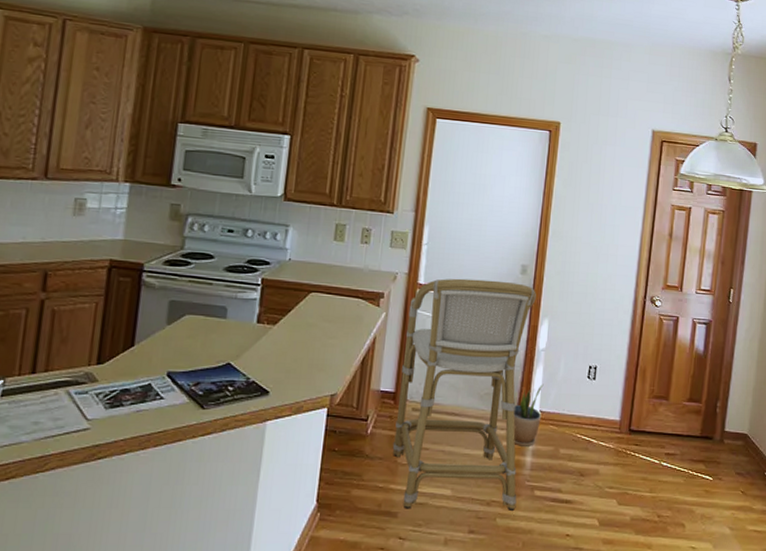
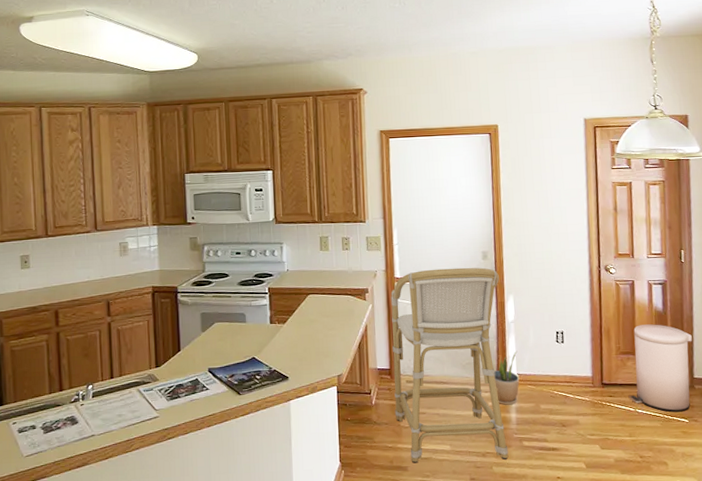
pedal bin: none [655,367,729,468] -> present [628,324,692,413]

